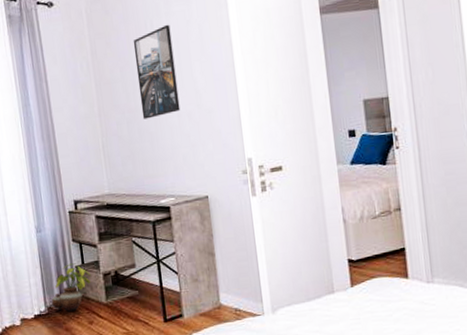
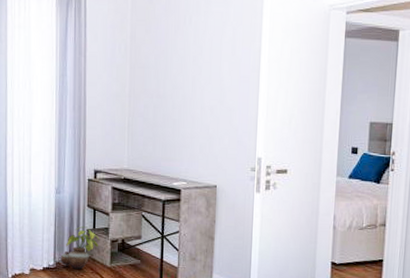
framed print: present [133,24,181,120] -> none [169,22,207,107]

